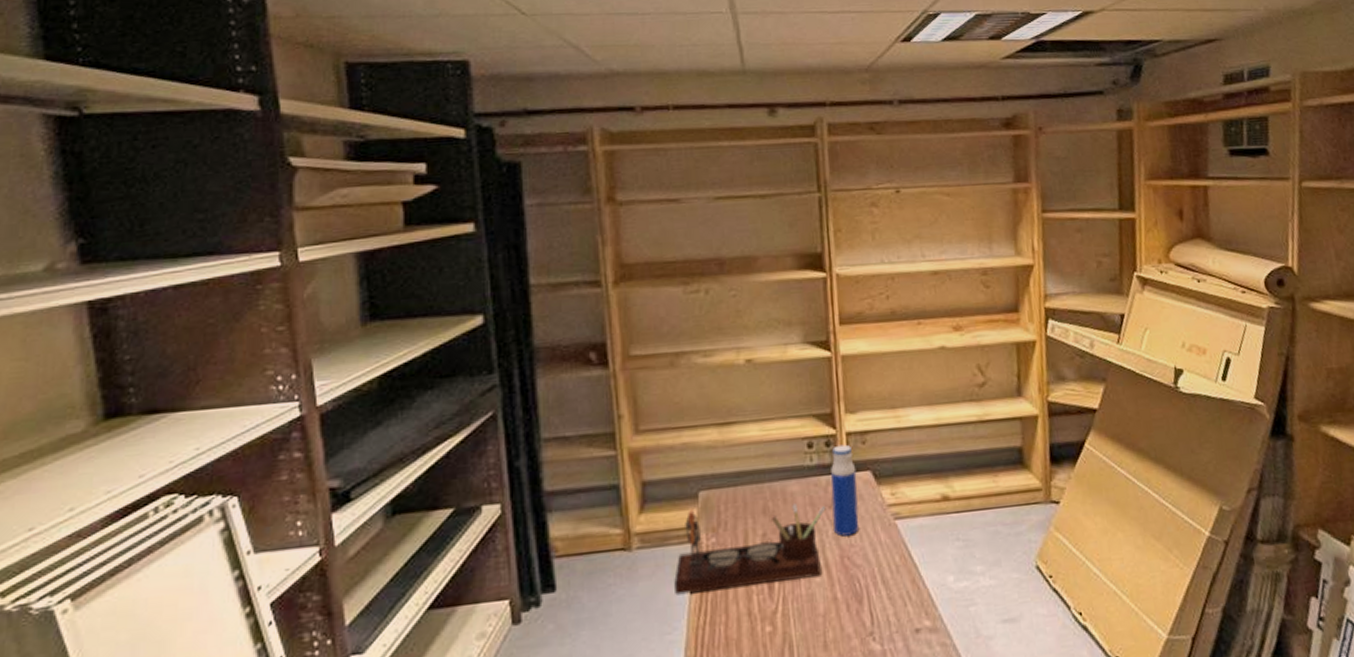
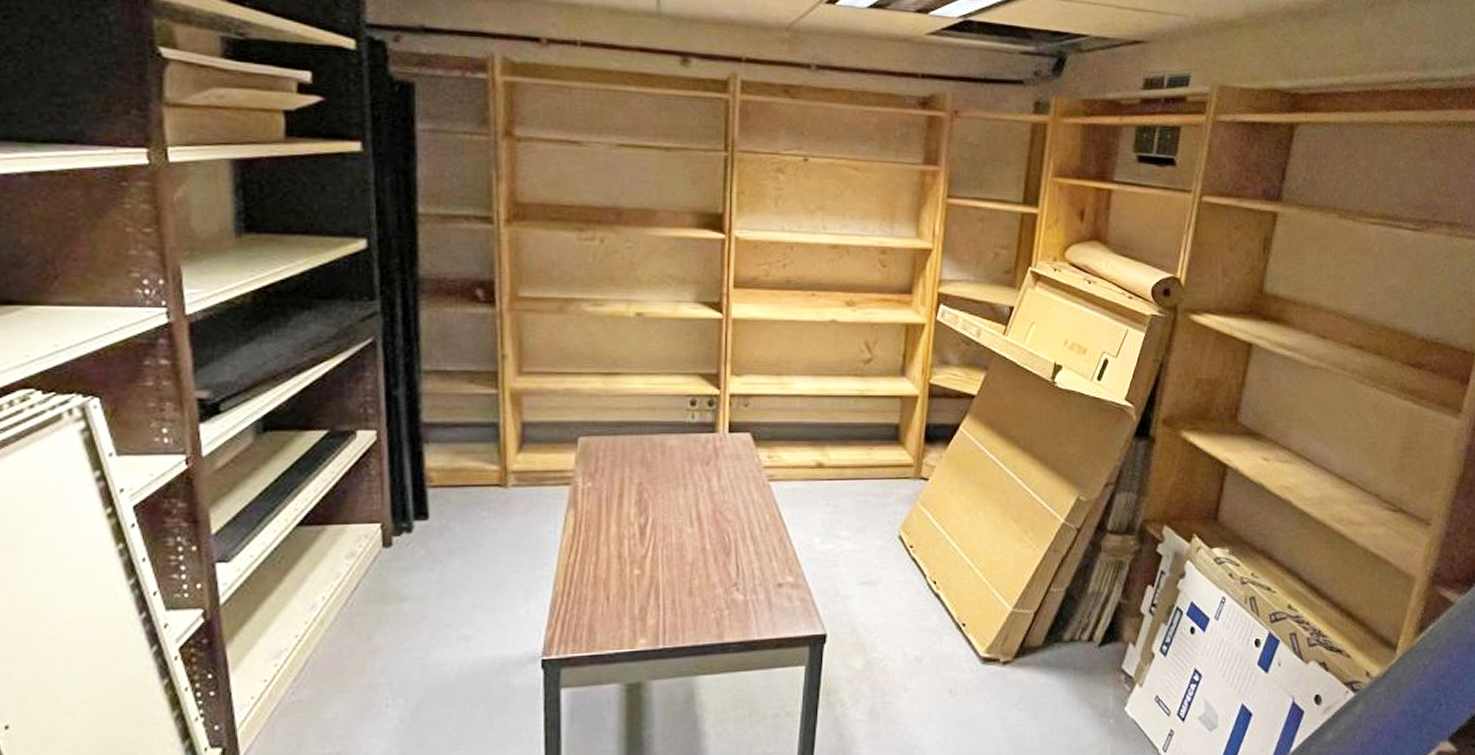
desk organizer: present [674,503,826,596] -> none [548,454,703,533]
water bottle: present [830,444,860,537] -> none [709,405,736,492]

